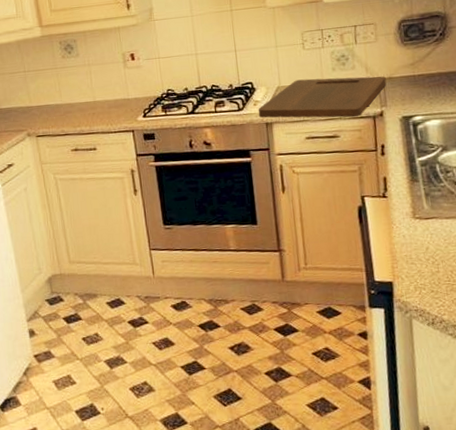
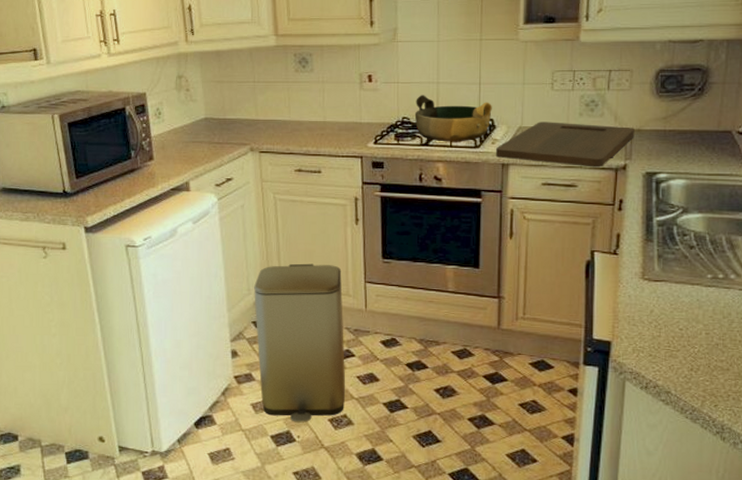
pedal bin: none [43,236,144,395] -> present [253,263,346,423]
cooking pot: none [177,67,250,109] -> present [414,95,492,142]

